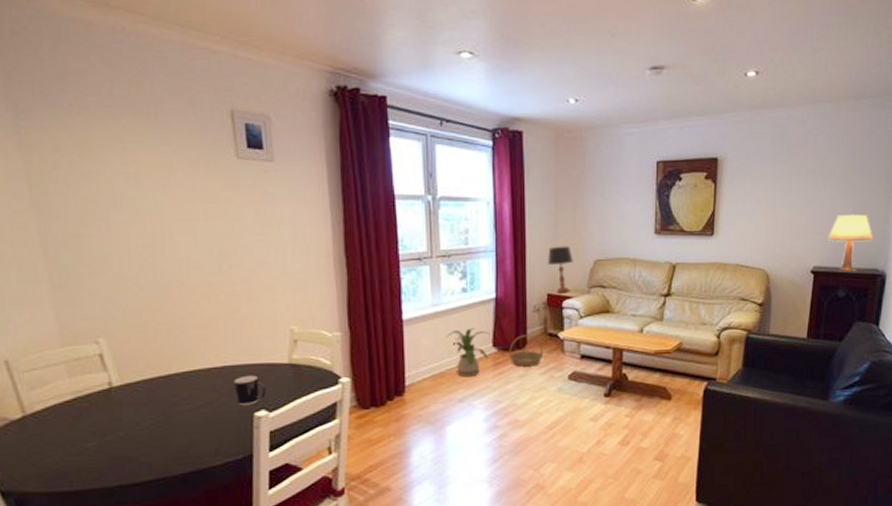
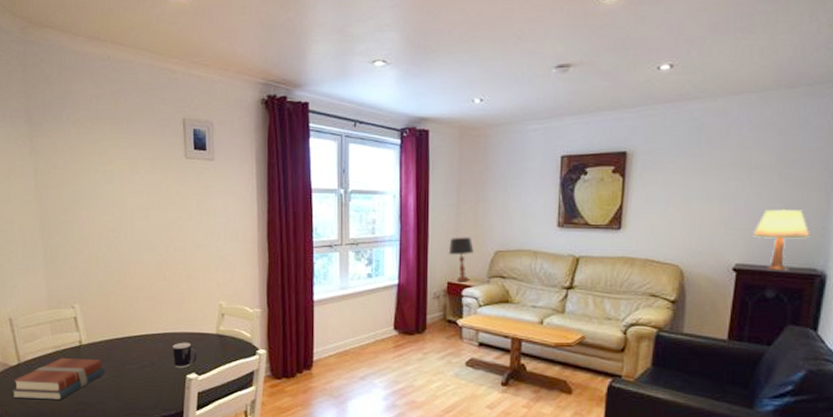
books: none [16,403,147,460] -> present [12,357,105,401]
house plant: present [446,328,489,377] -> none [351,311,391,357]
basket: present [509,335,544,367] -> none [409,320,442,351]

